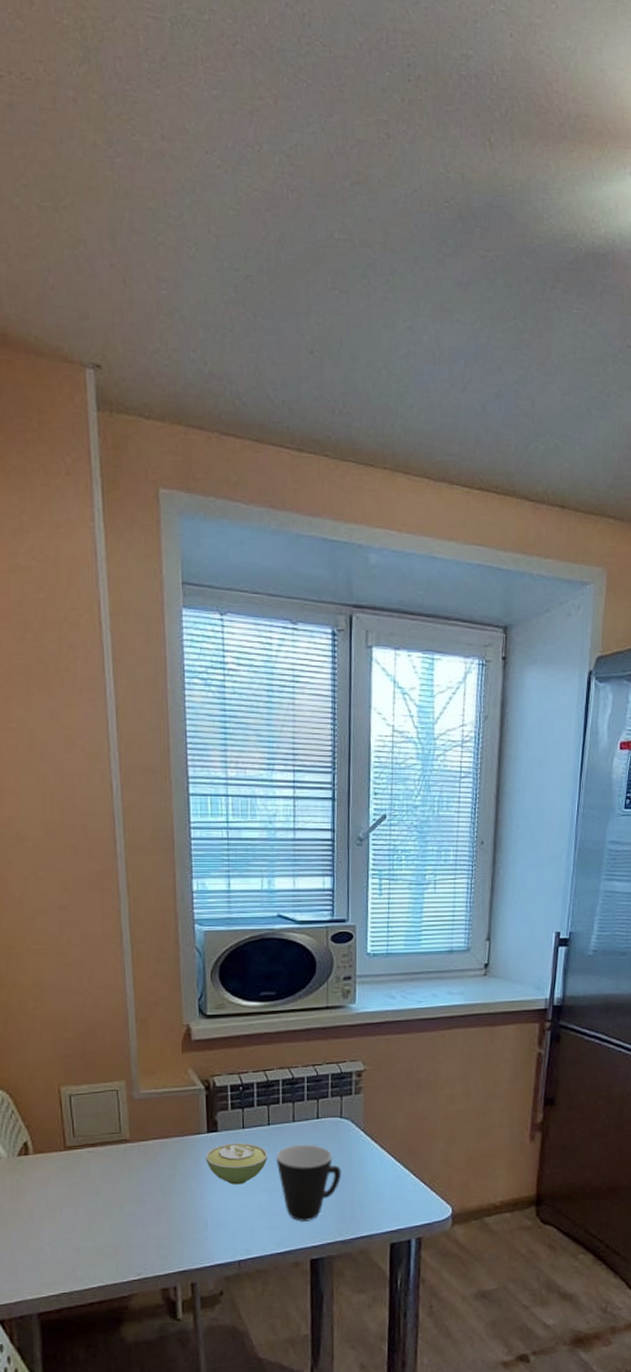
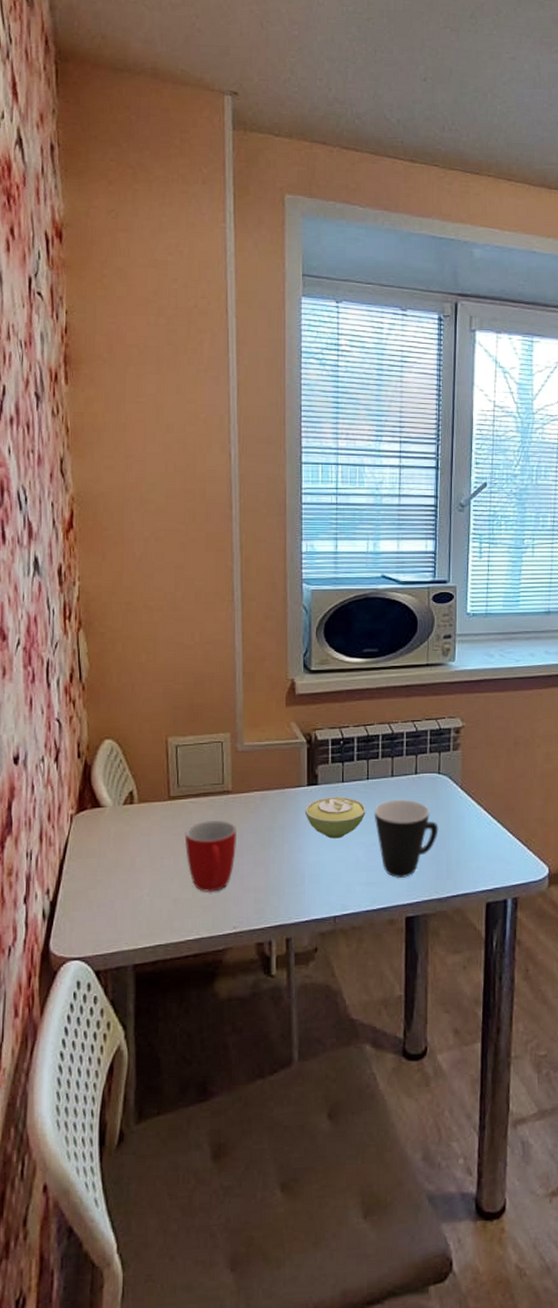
mug: none [83,1168,137,1241] -> present [184,819,236,892]

